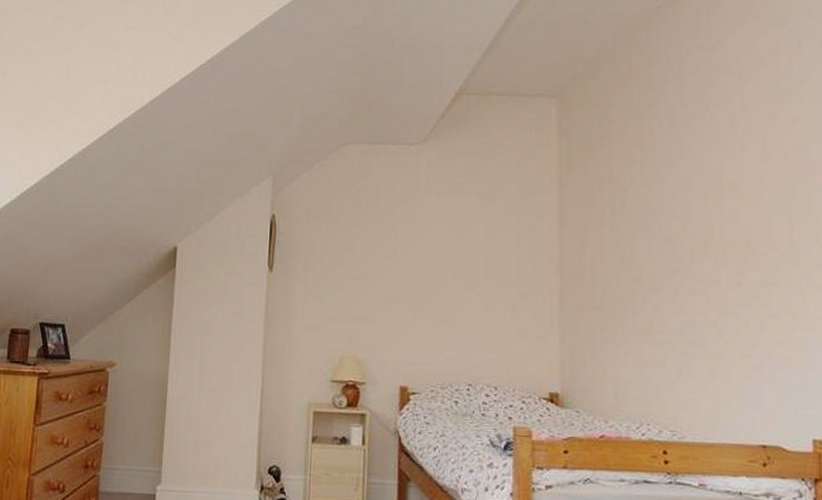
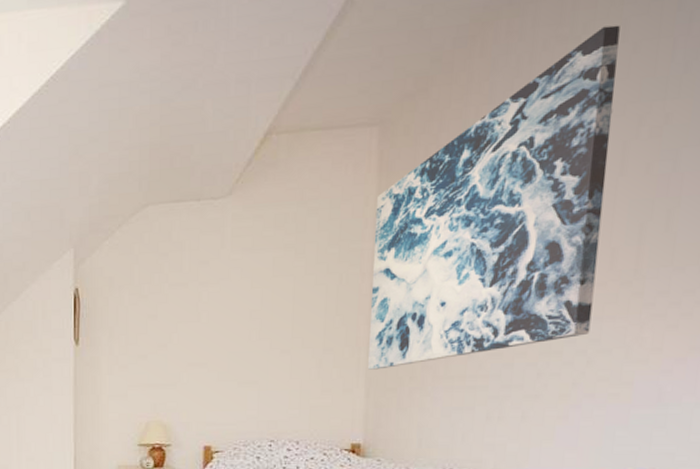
wall art: none [558,42,759,318] -> present [368,25,620,370]

